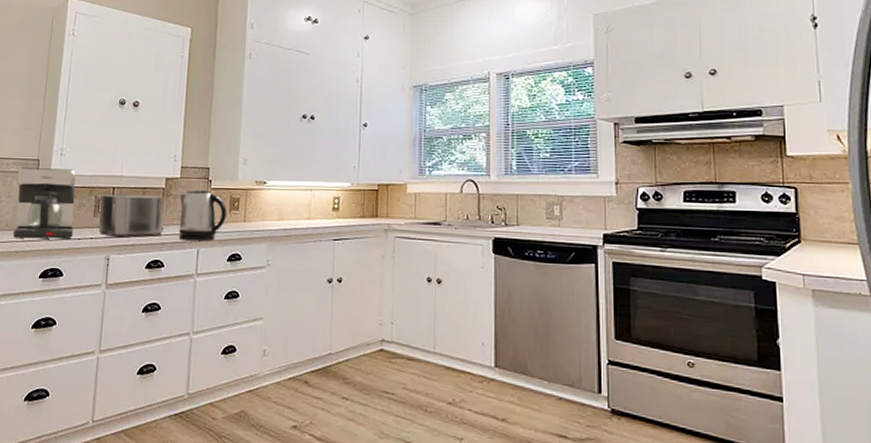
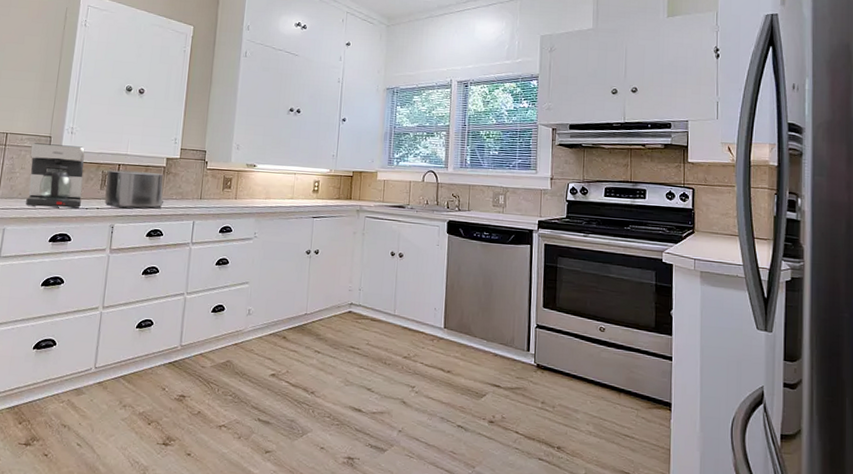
kettle: present [178,189,228,243] -> none [176,169,221,216]

